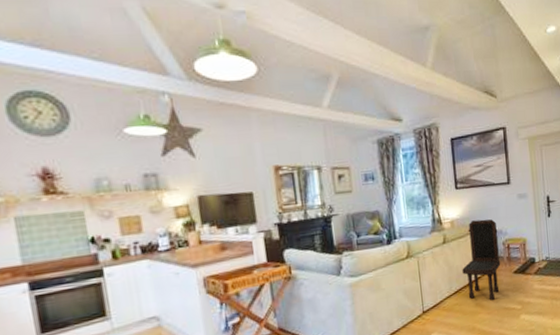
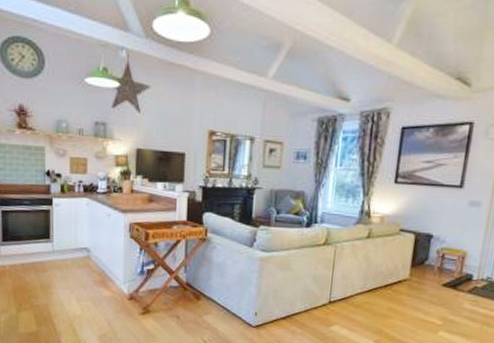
dining chair: present [462,219,501,300] -> none [381,220,434,308]

